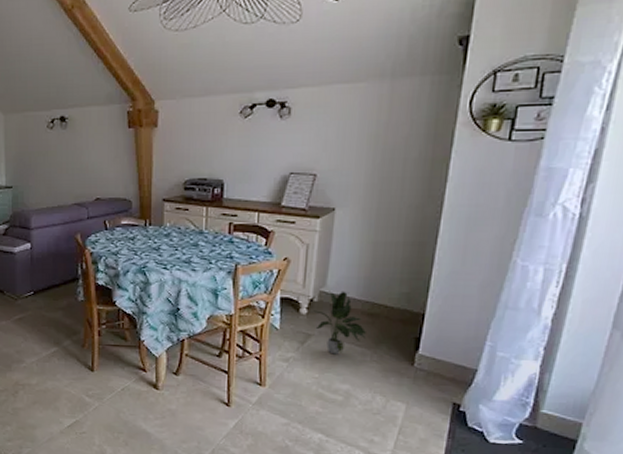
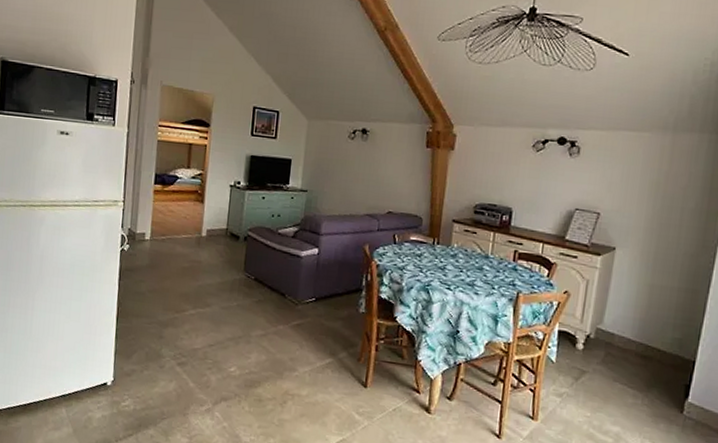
potted plant: present [313,291,367,355] -> none [589,330,639,395]

